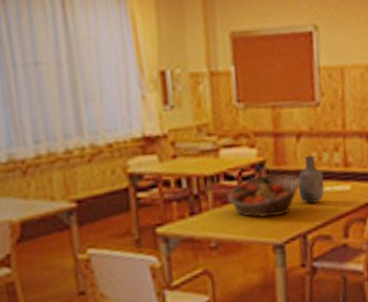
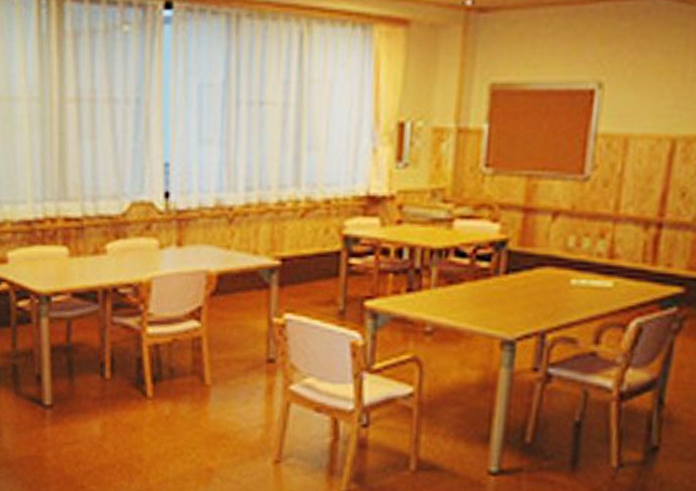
fruit basket: present [228,174,301,217] -> none [455,256,550,306]
vase: present [298,156,325,204] -> none [544,240,580,298]

